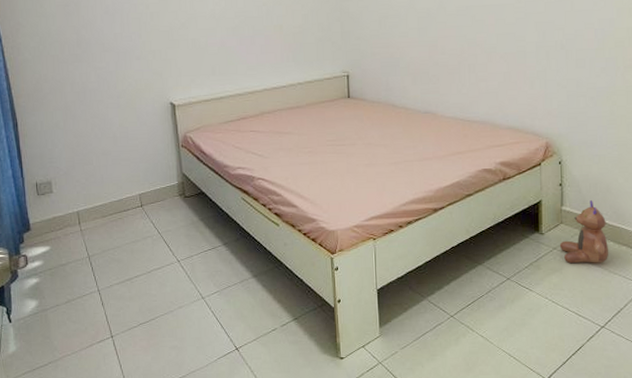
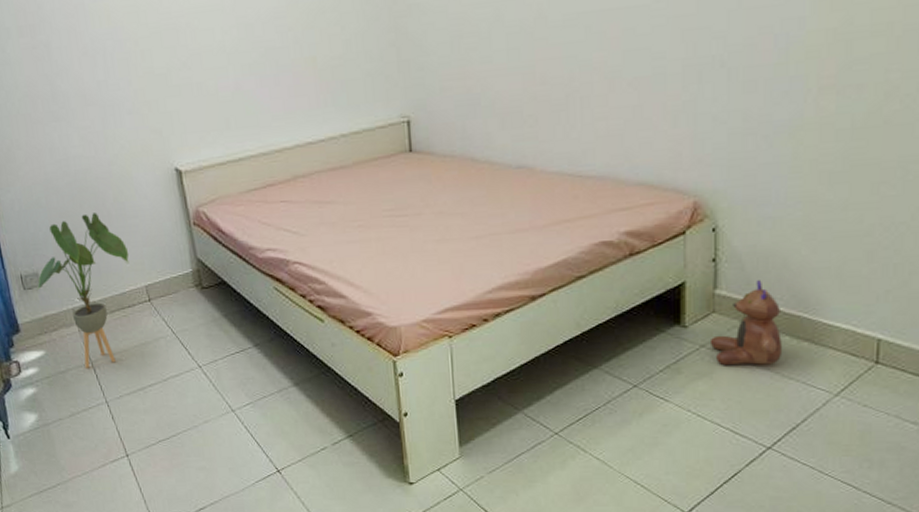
house plant: none [49,135,128,262] -> present [37,213,129,368]

